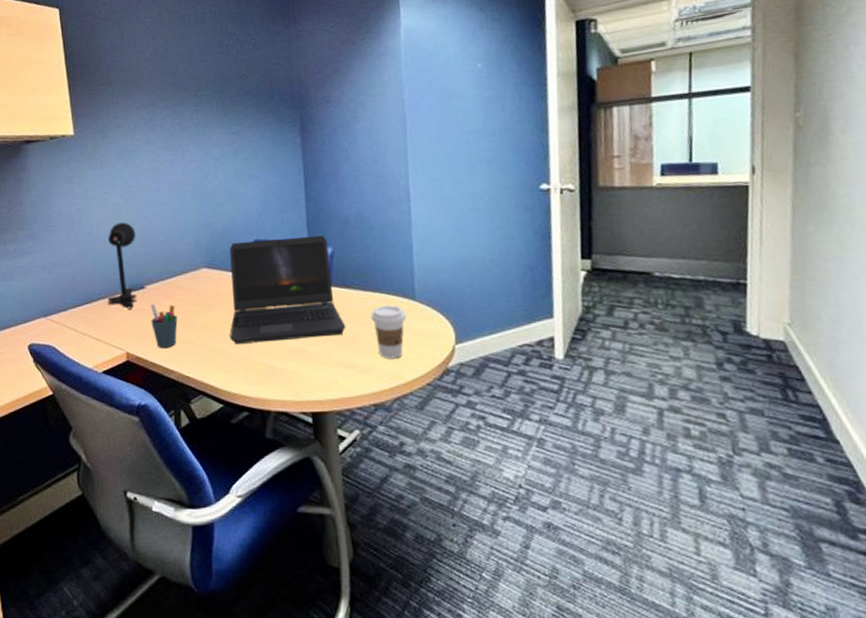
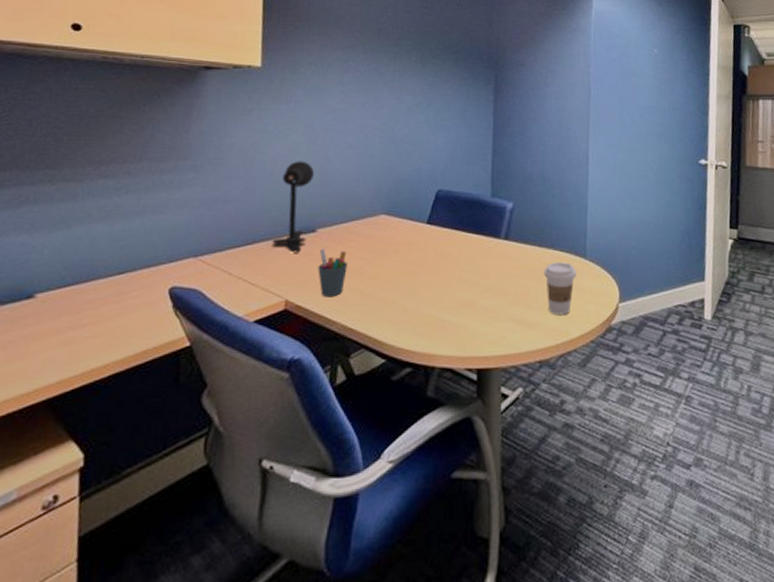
laptop computer: present [229,235,346,344] -> none [401,189,519,295]

